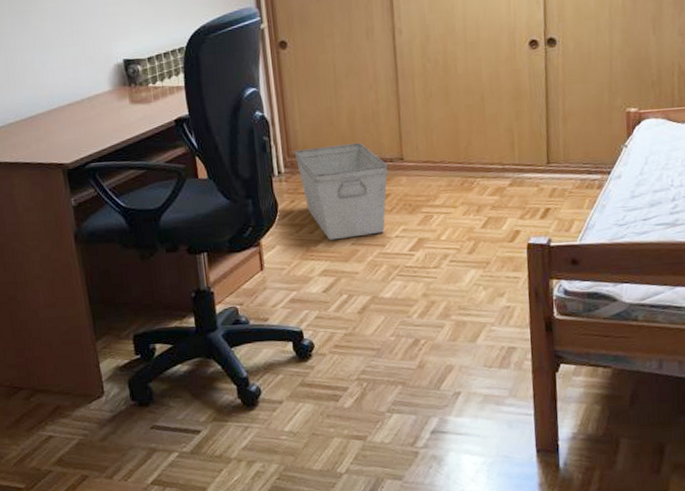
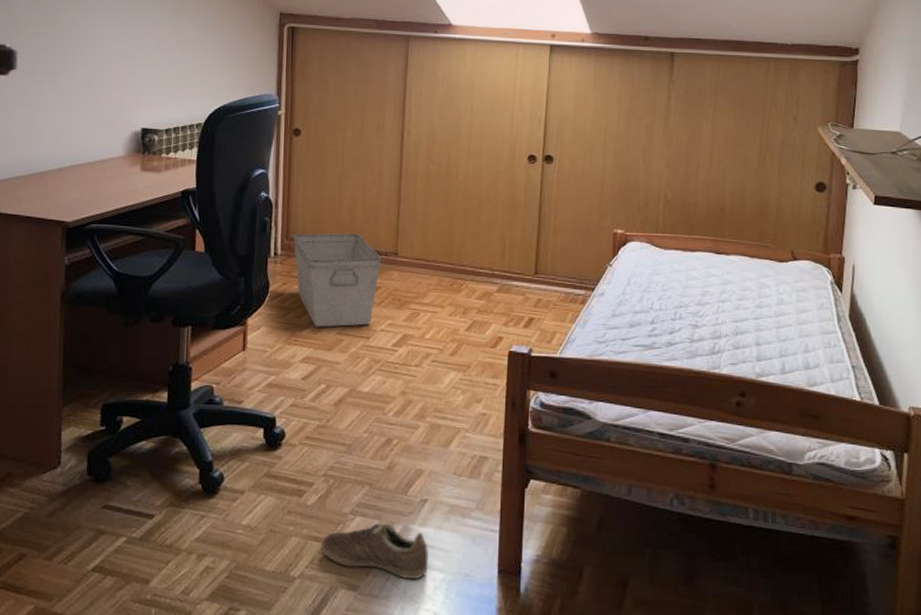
sneaker: none [363,417,469,466] -> present [321,523,429,580]

